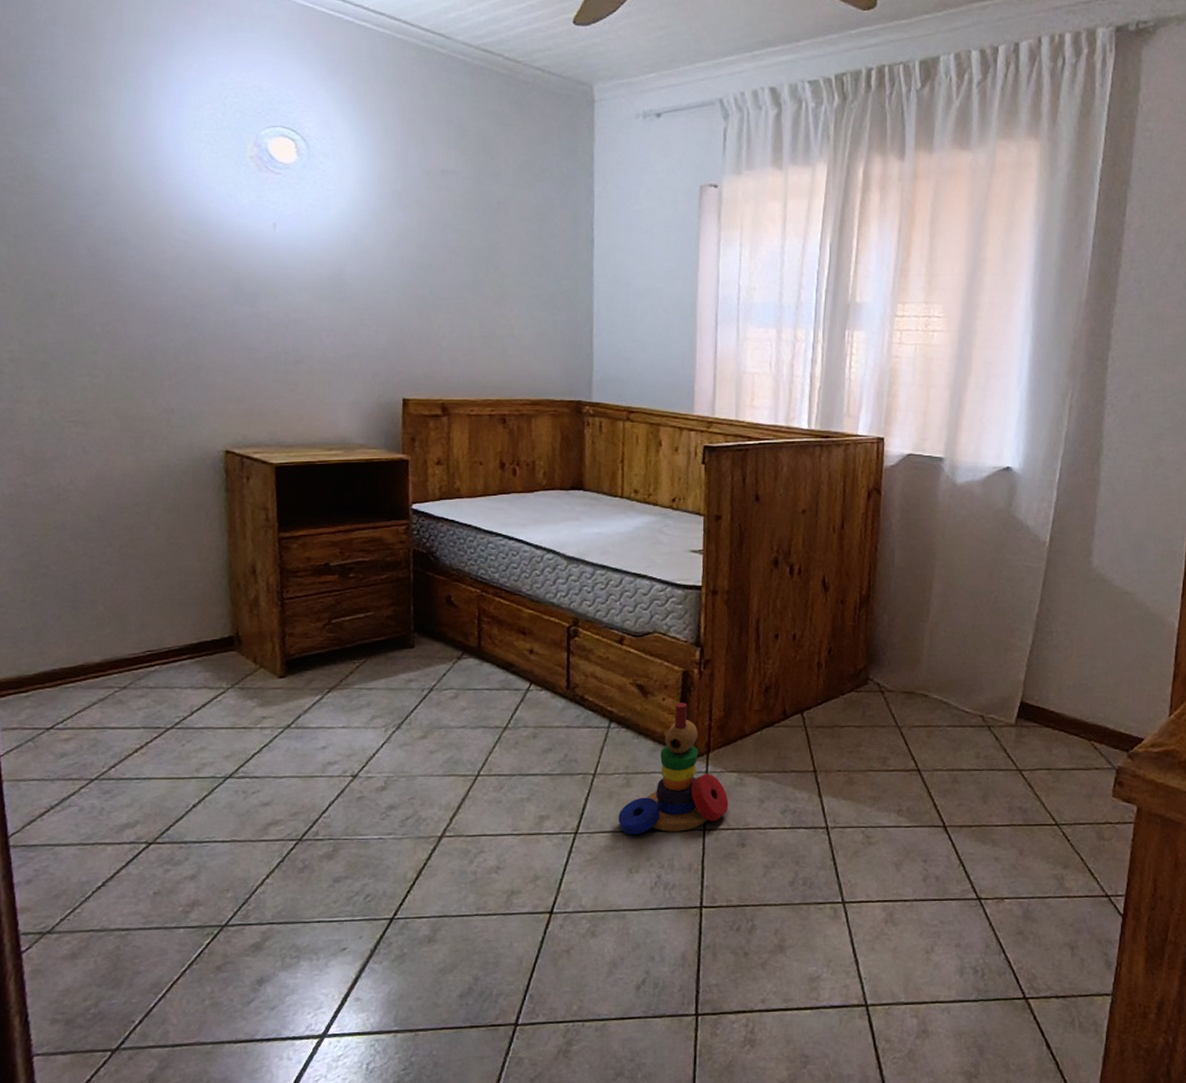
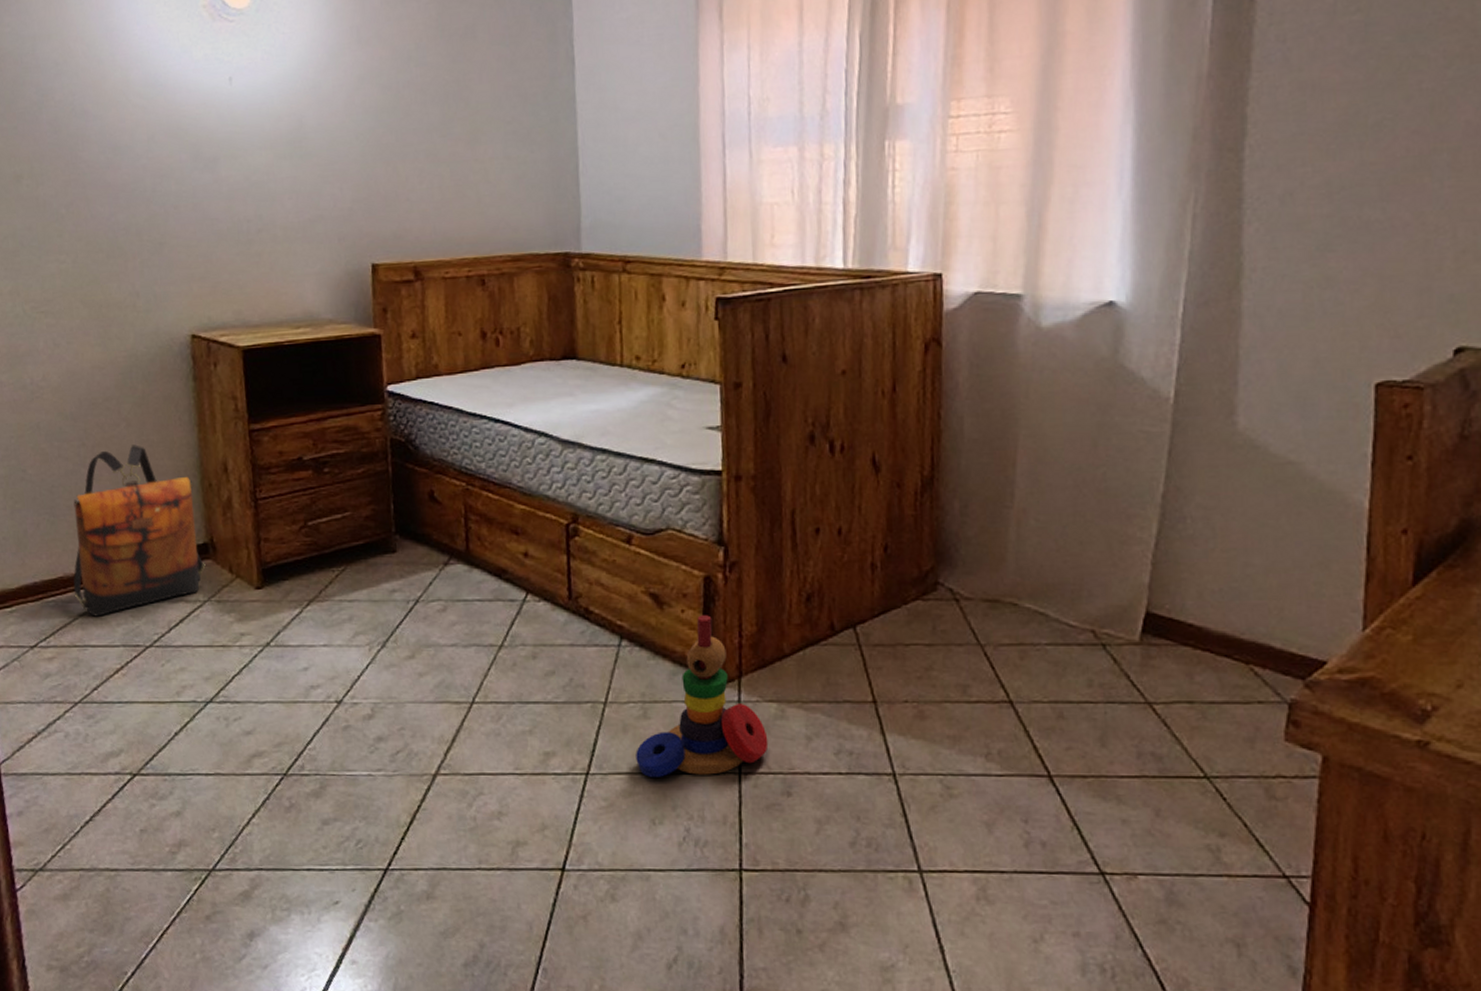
backpack: none [94,547,230,701] -> present [73,444,206,617]

